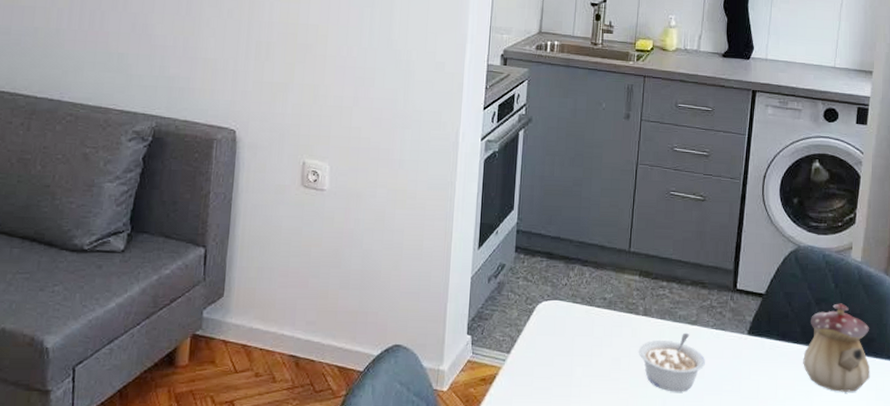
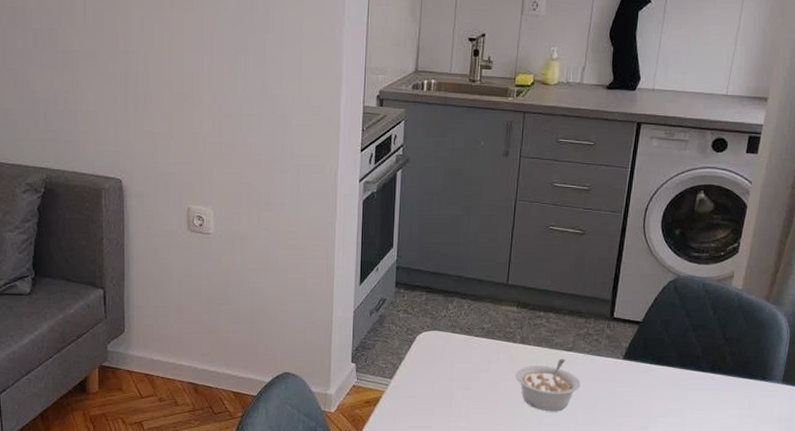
teapot: present [803,303,870,392] -> none [677,329,746,410]

